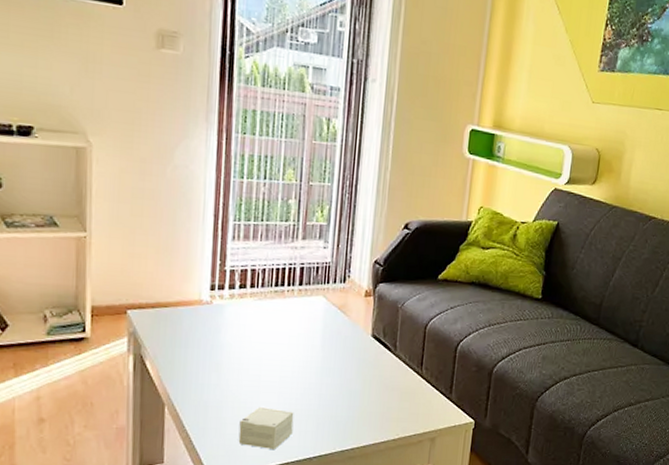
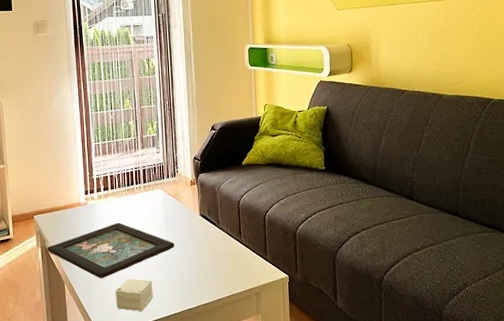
decorative tray: none [142,333,332,404] -> present [47,222,175,279]

